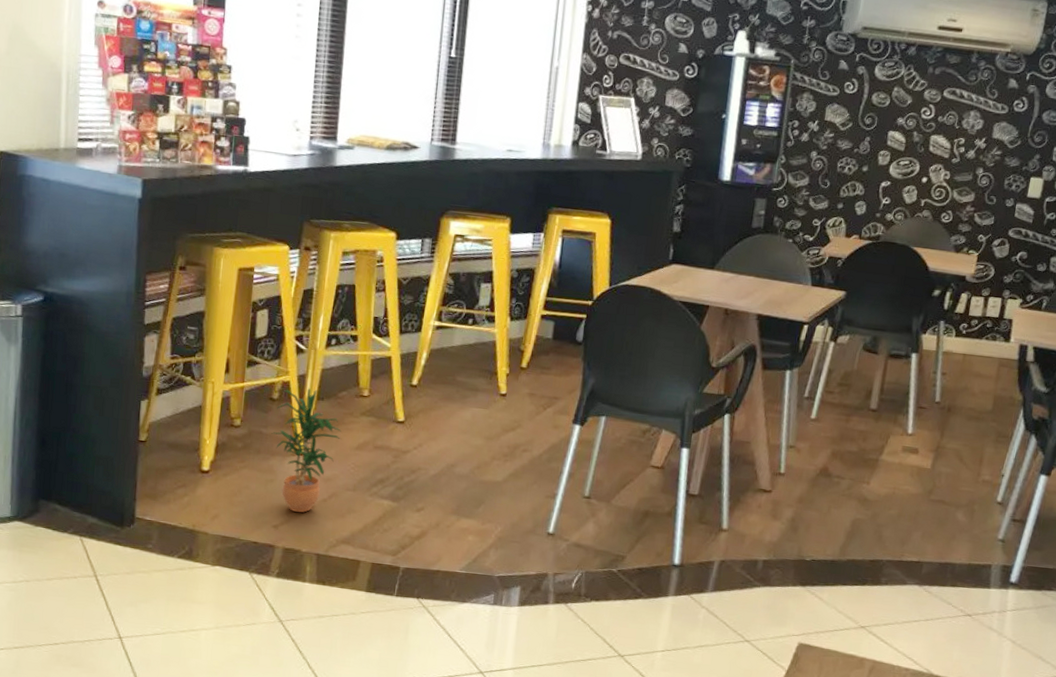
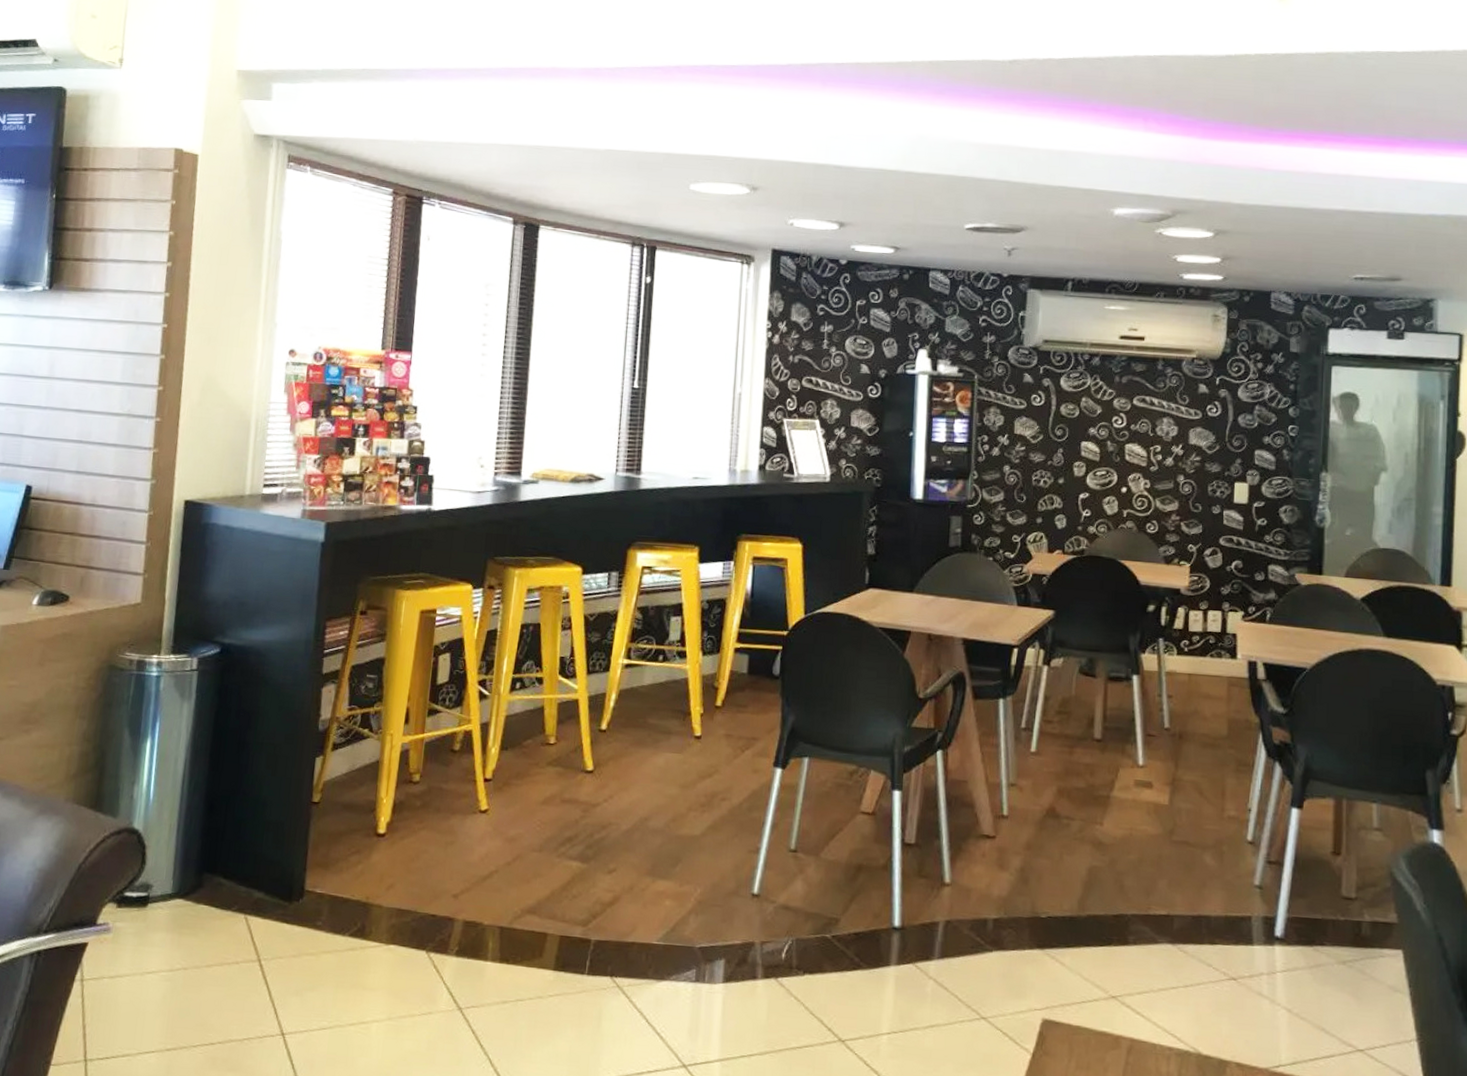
potted plant: present [271,387,342,513] -> none [452,736,527,879]

